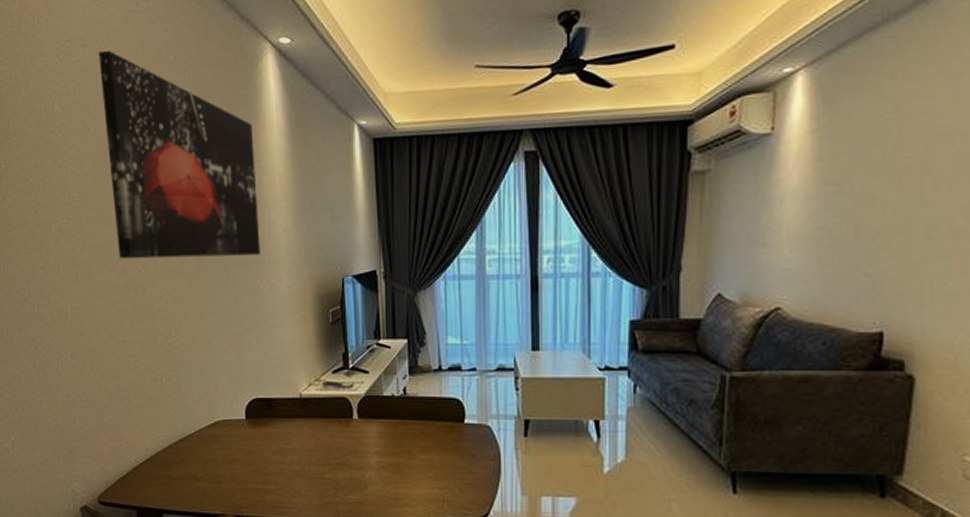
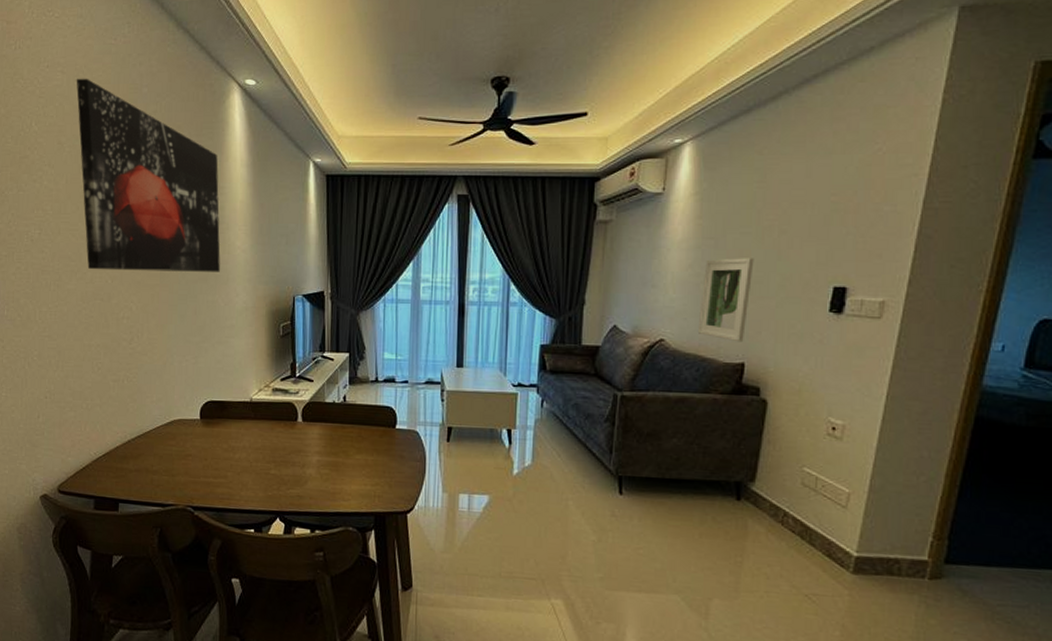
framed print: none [822,205,891,308] -> present [697,258,754,343]

